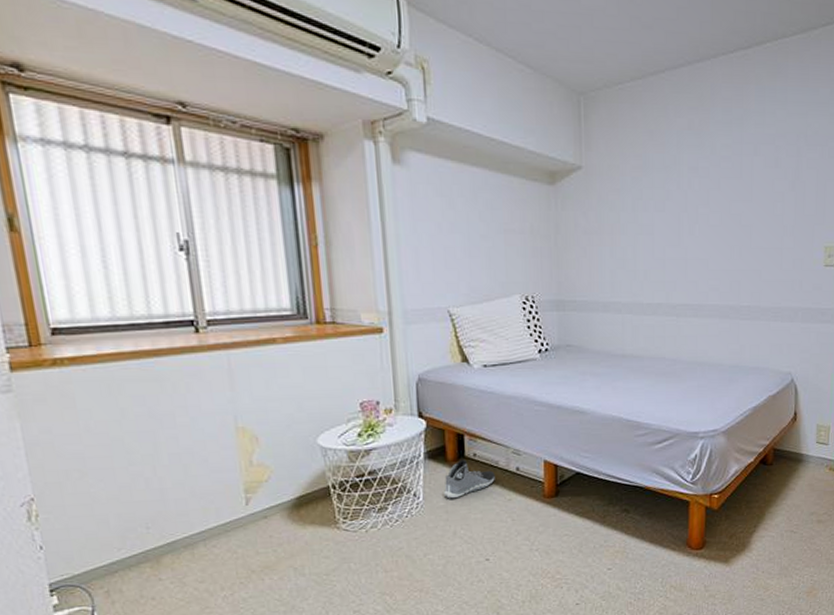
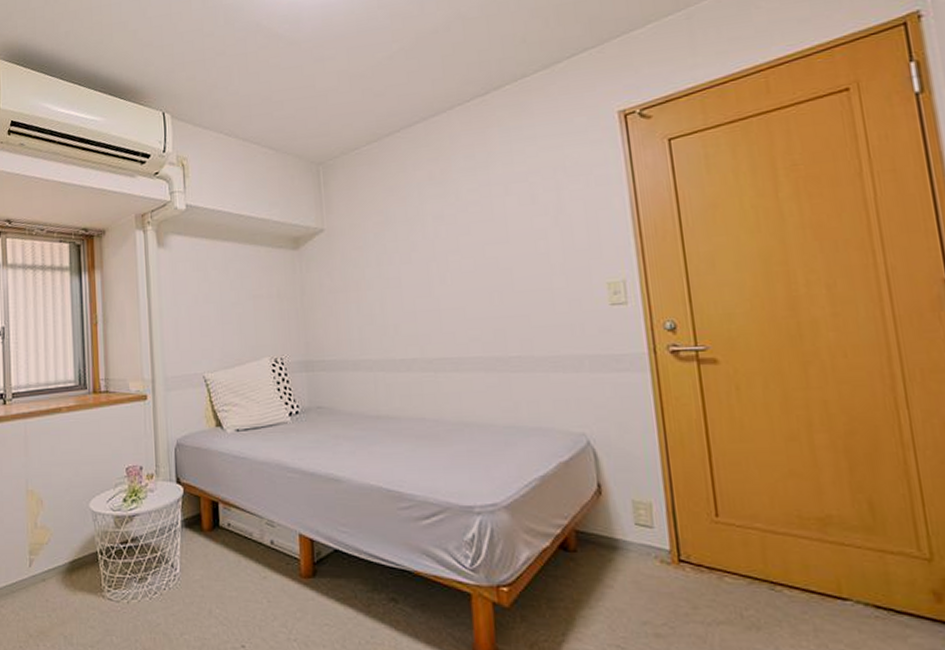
sneaker: present [444,460,495,499] -> none [200,530,249,572]

